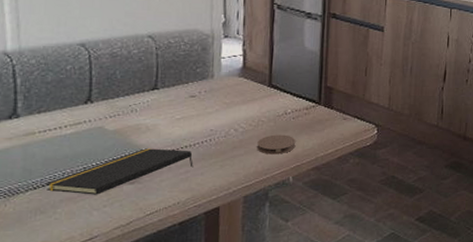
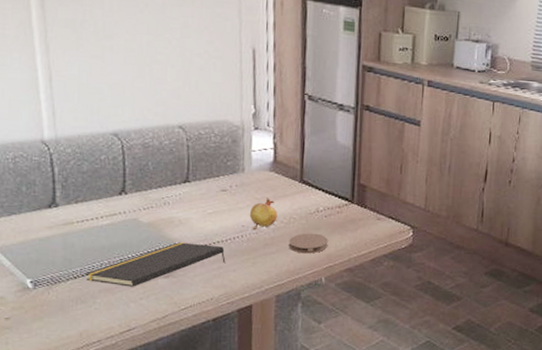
fruit: none [217,102,246,134] -> present [249,198,278,231]

